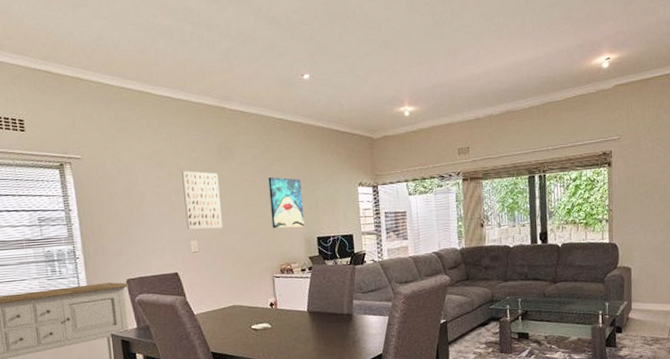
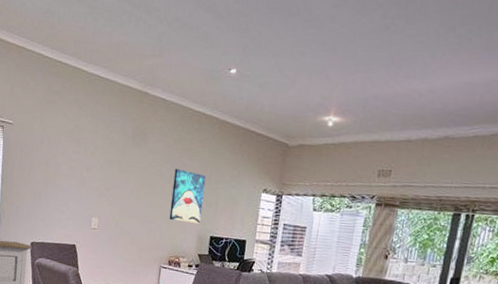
wall art: present [182,171,222,230] -> none [91,150,129,210]

